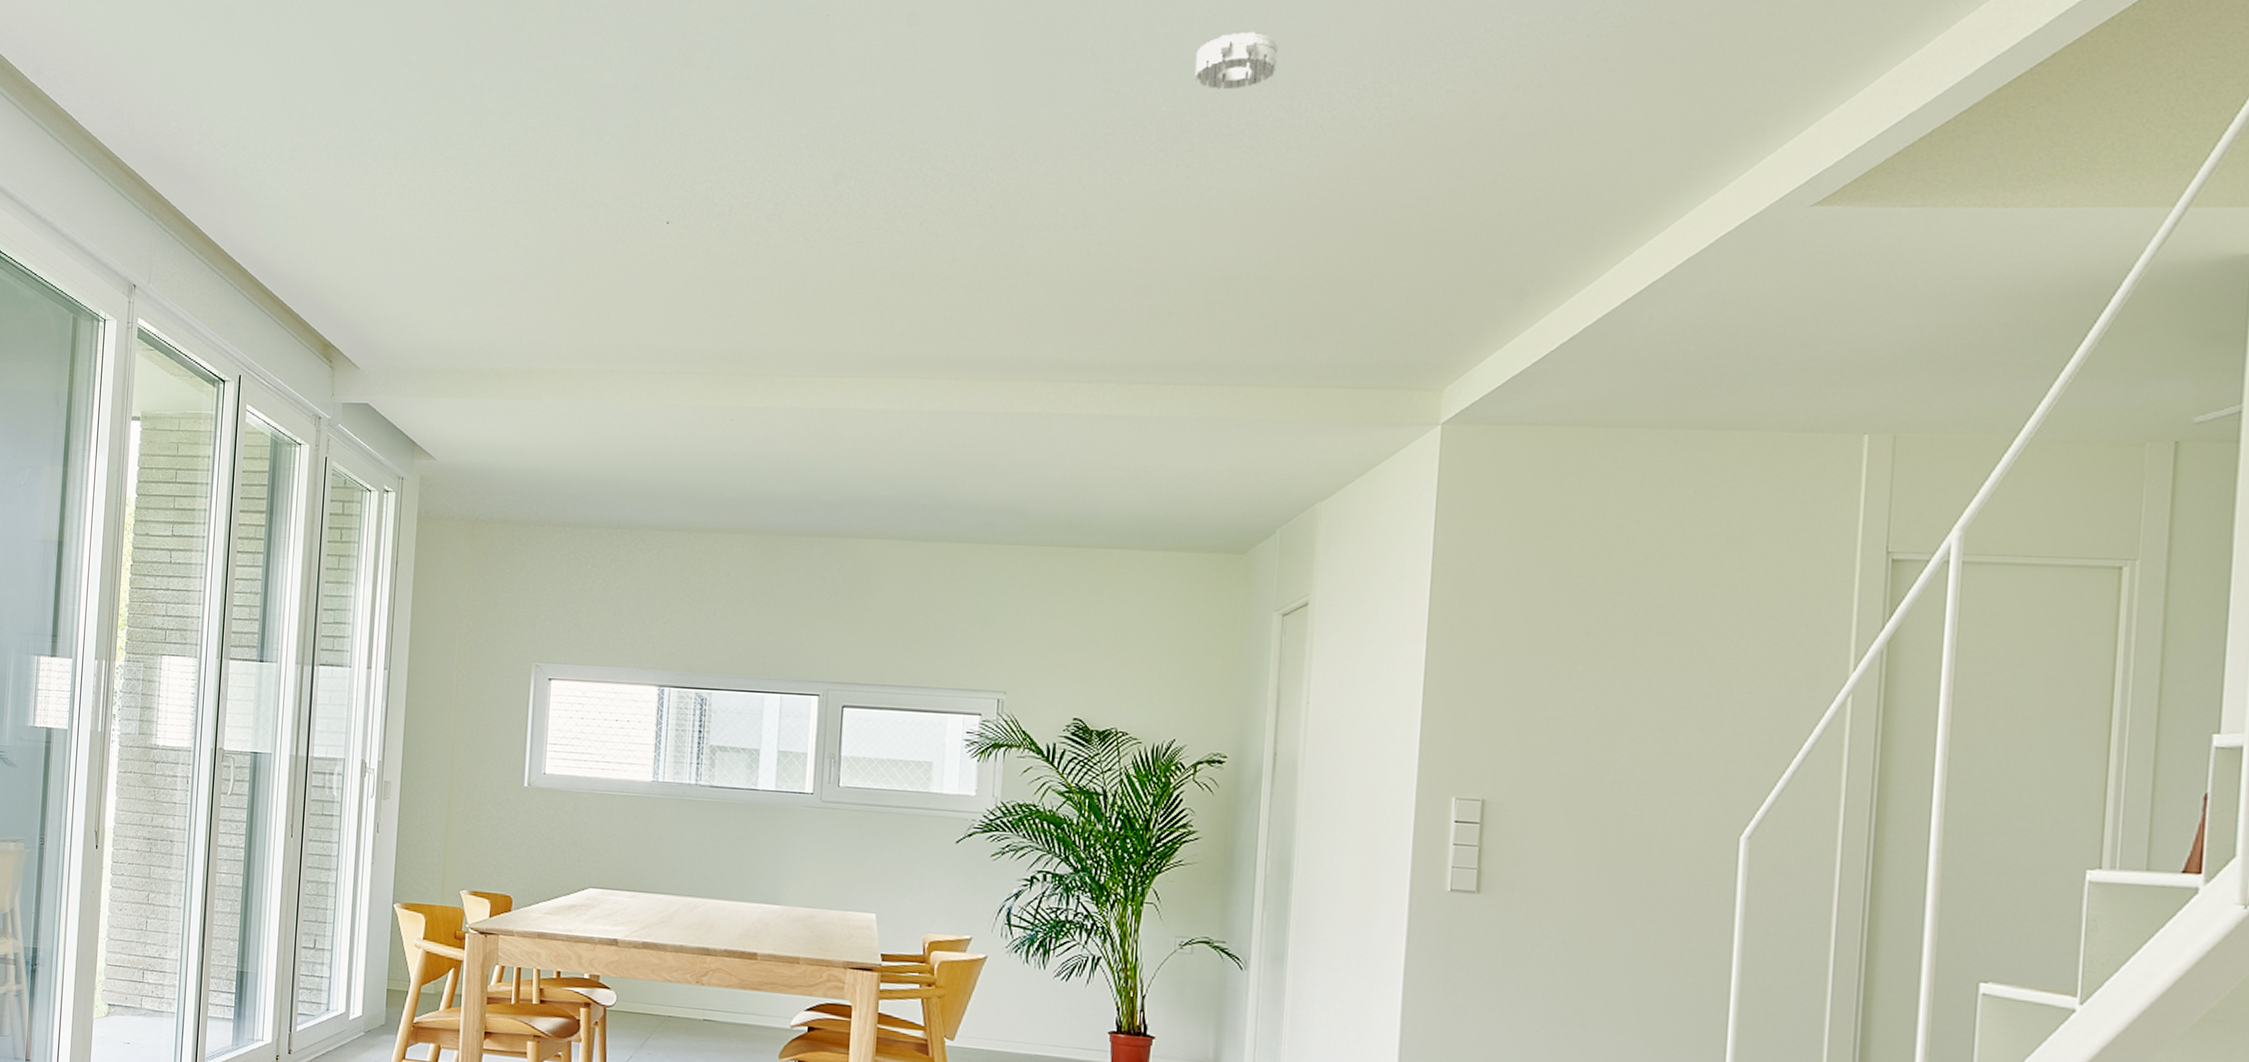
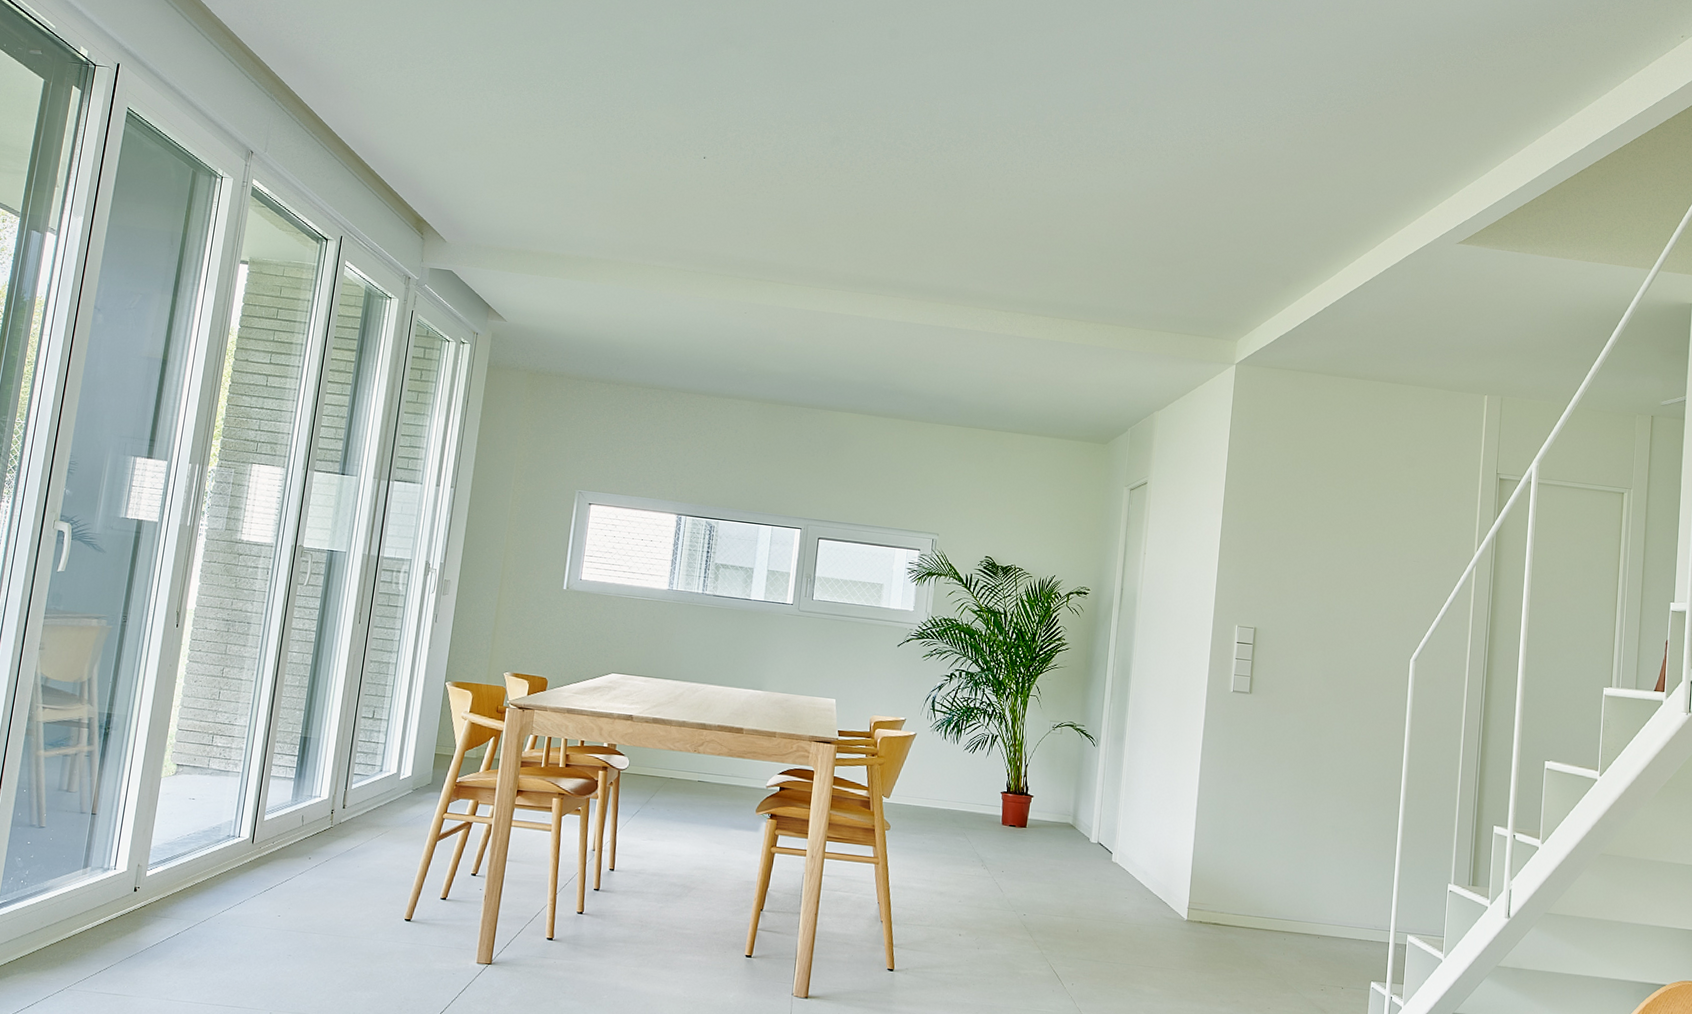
smoke detector: present [1194,31,1279,90] -> none [1085,78,1141,117]

